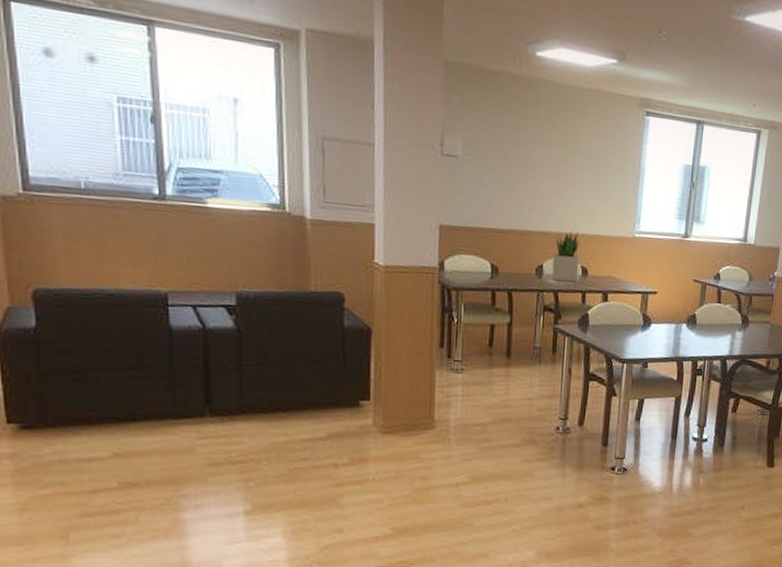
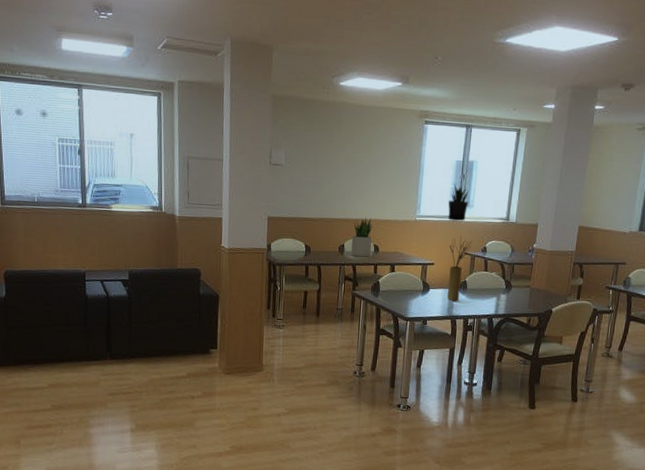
vase: none [673,258,703,340] -> present [447,235,472,302]
planter: none [674,194,699,241] -> present [448,184,469,221]

